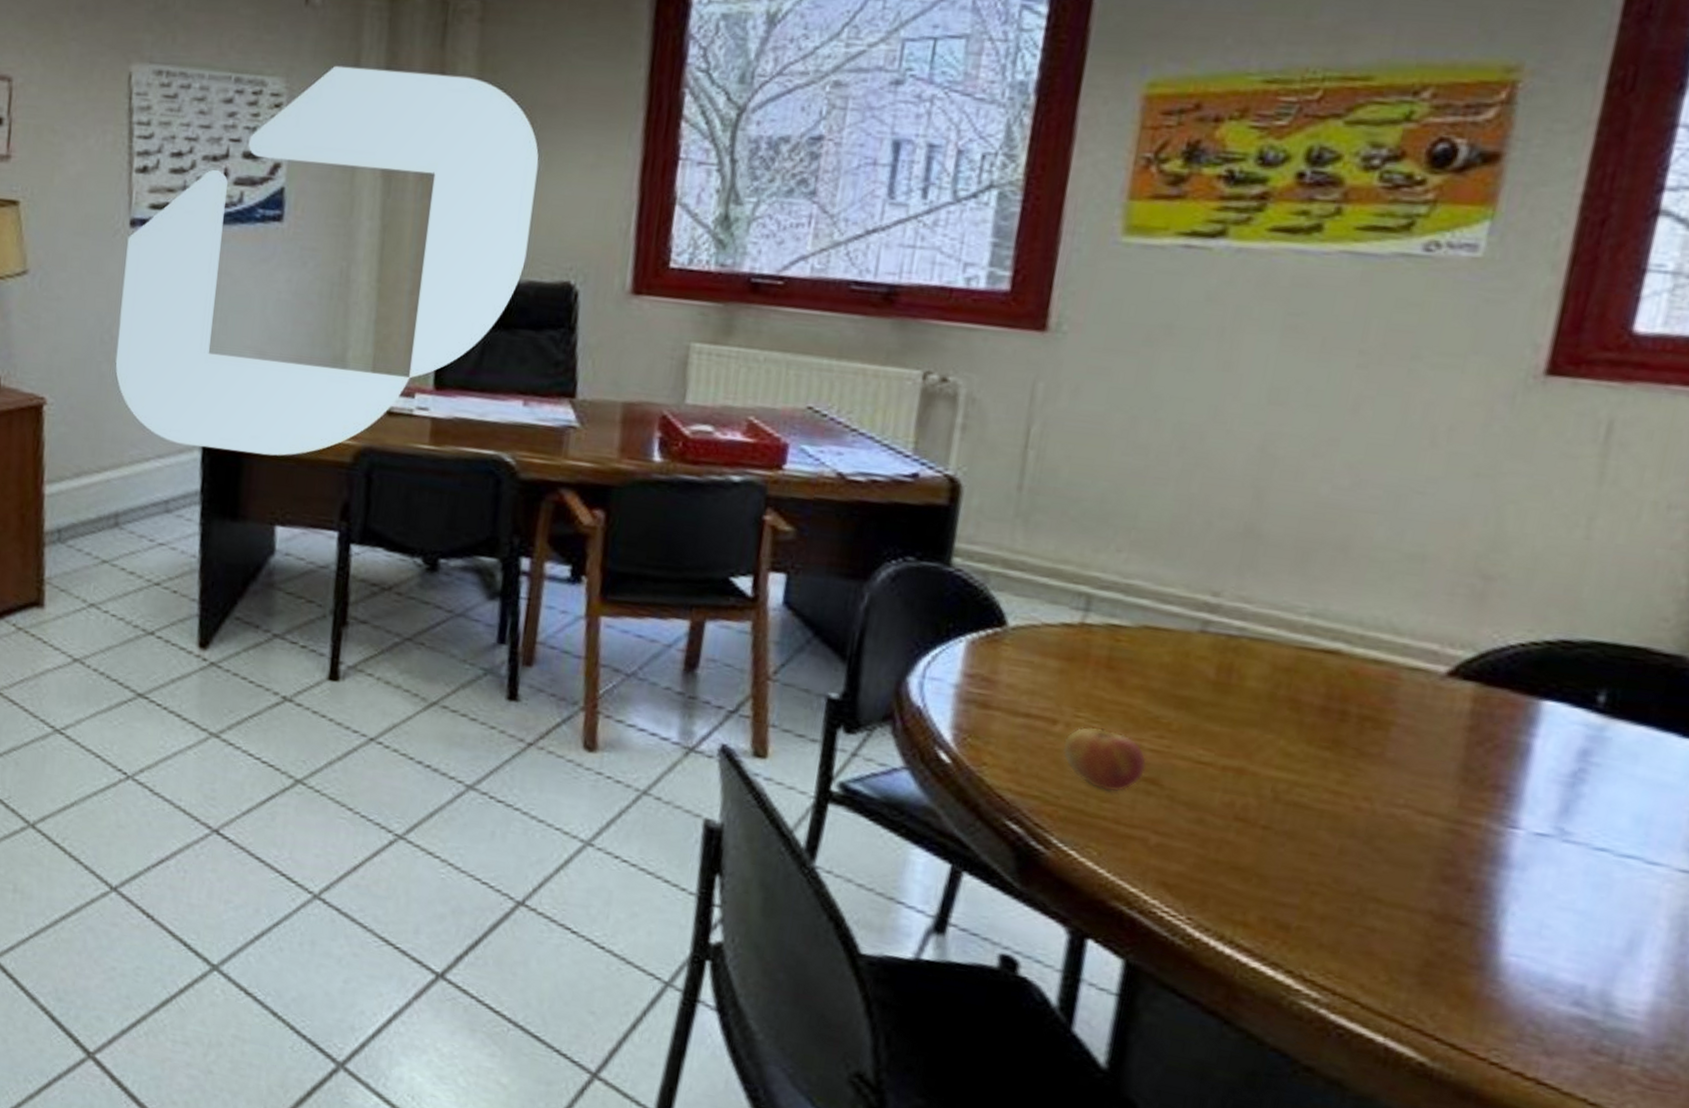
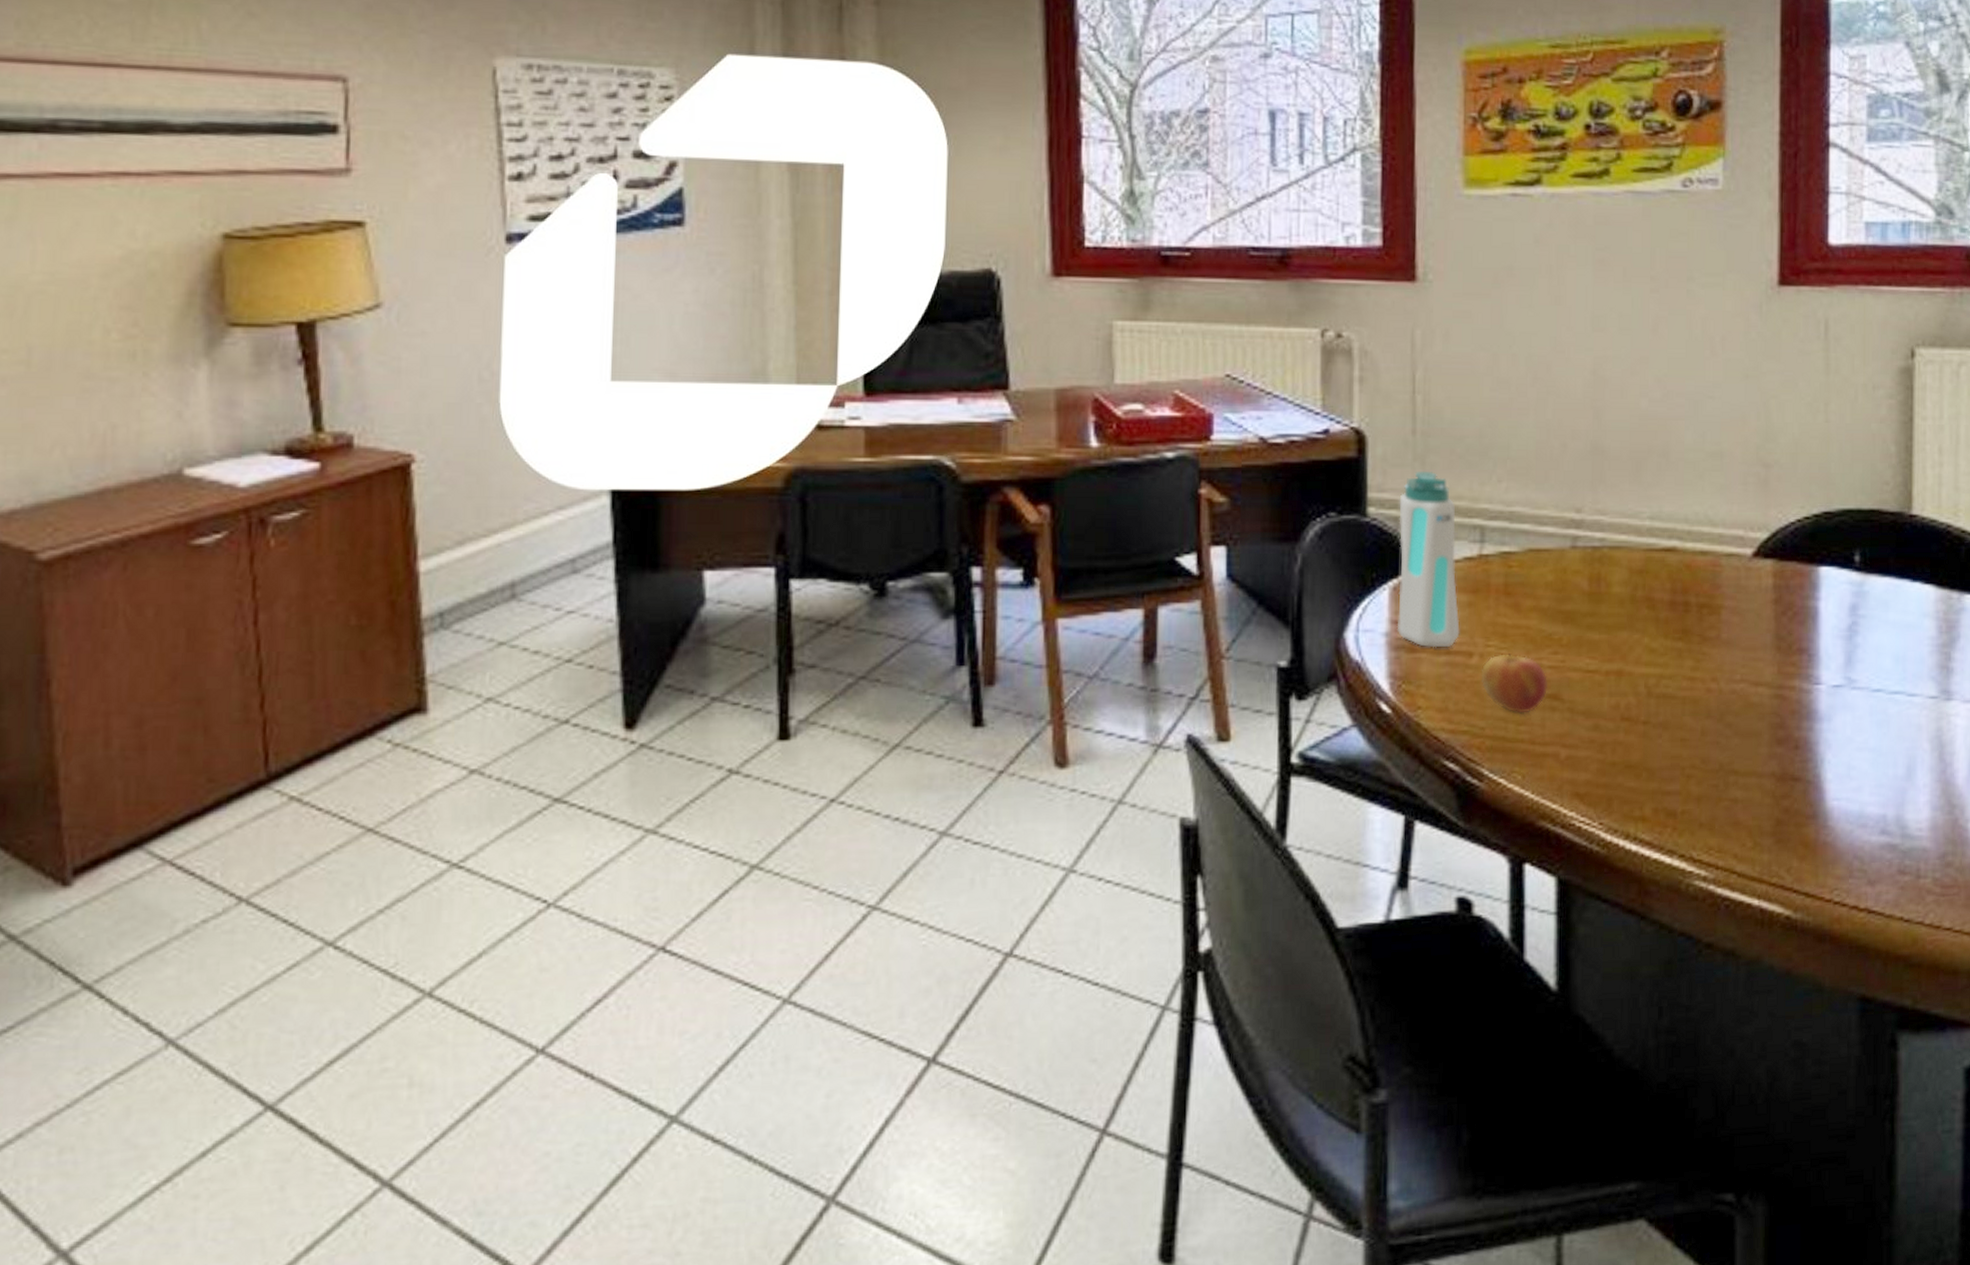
water bottle: none [969,528,1059,710] -> present [1397,471,1460,648]

